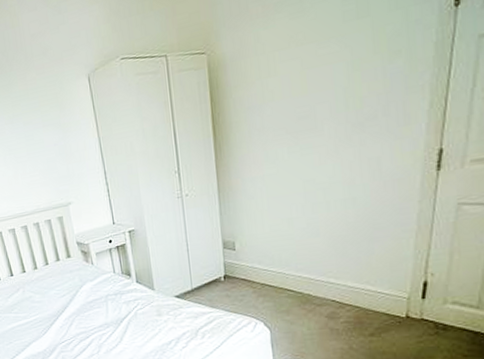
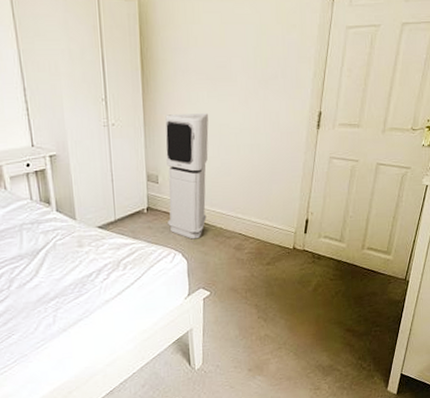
air purifier: none [240,171,292,308] -> present [165,113,209,239]

